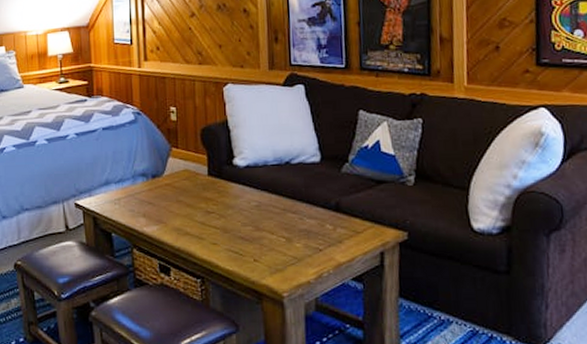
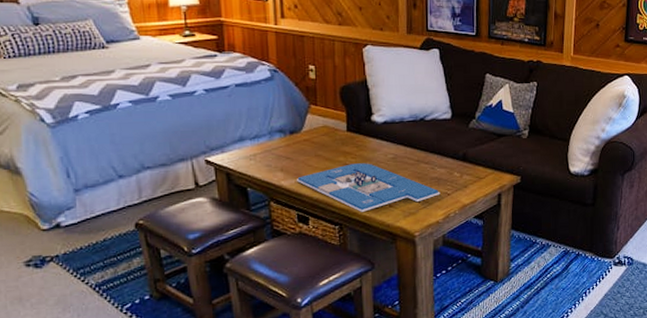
board game: none [159,210,311,265] -> present [297,163,440,212]

